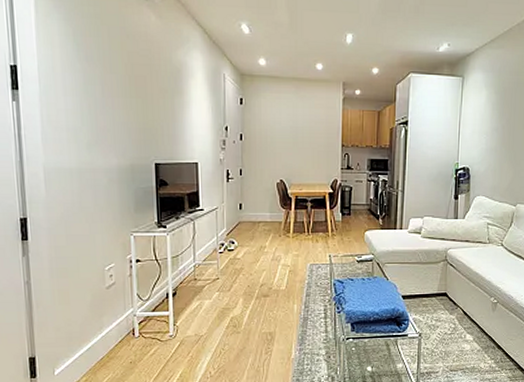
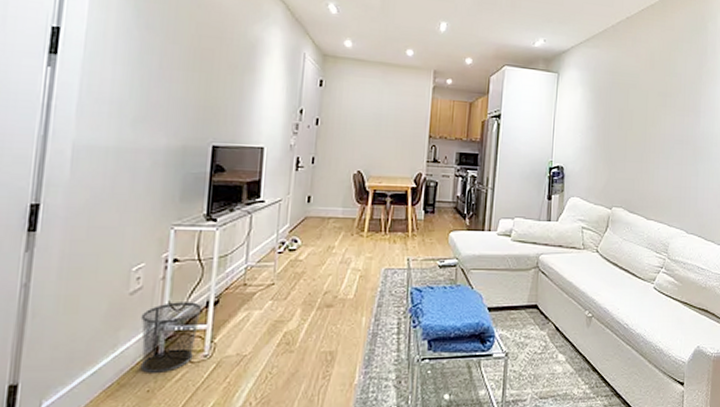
waste bin: none [117,294,164,349] -> present [140,302,203,373]

